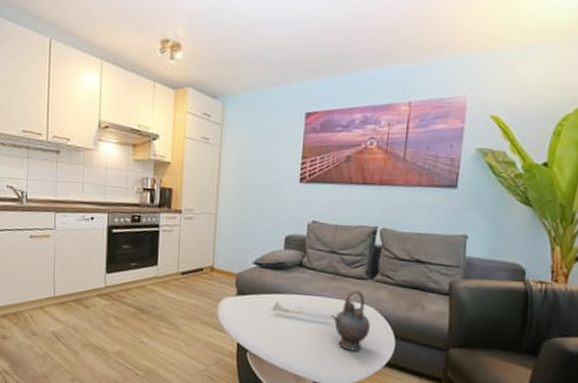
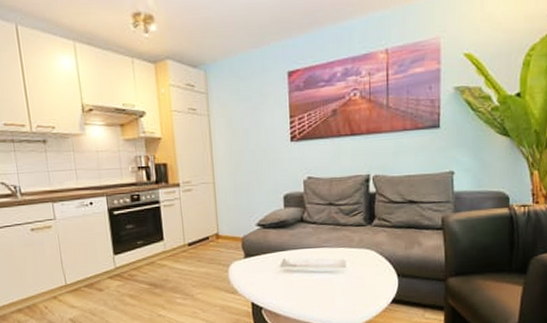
teapot: present [331,290,370,351] -> none [336,237,373,294]

